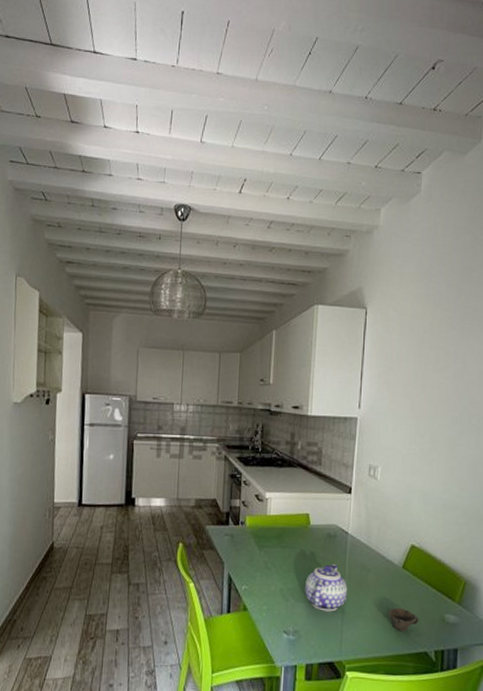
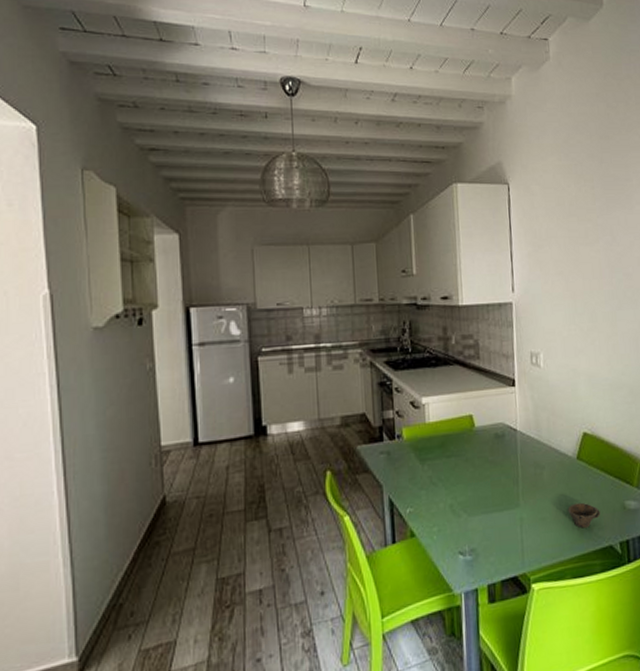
teapot: present [305,563,348,612] -> none [477,466,524,522]

